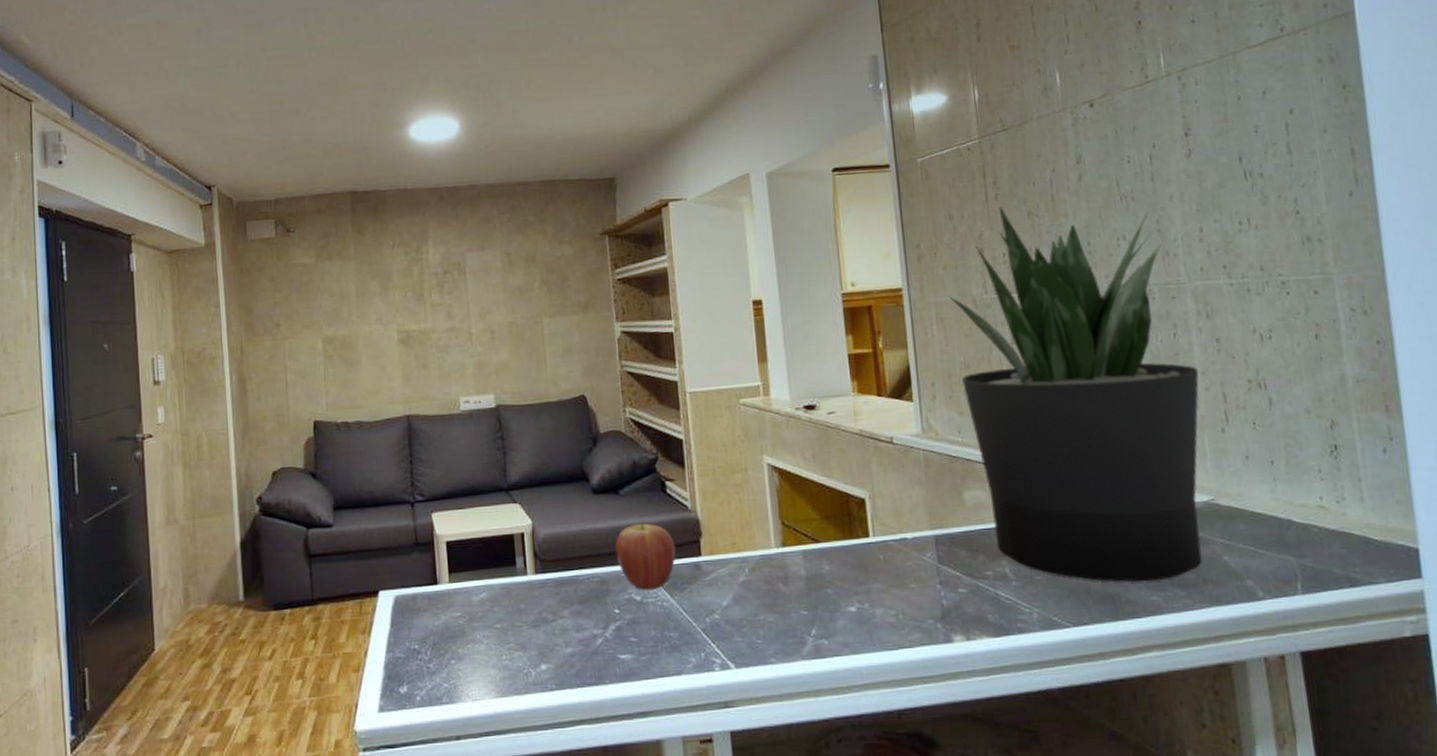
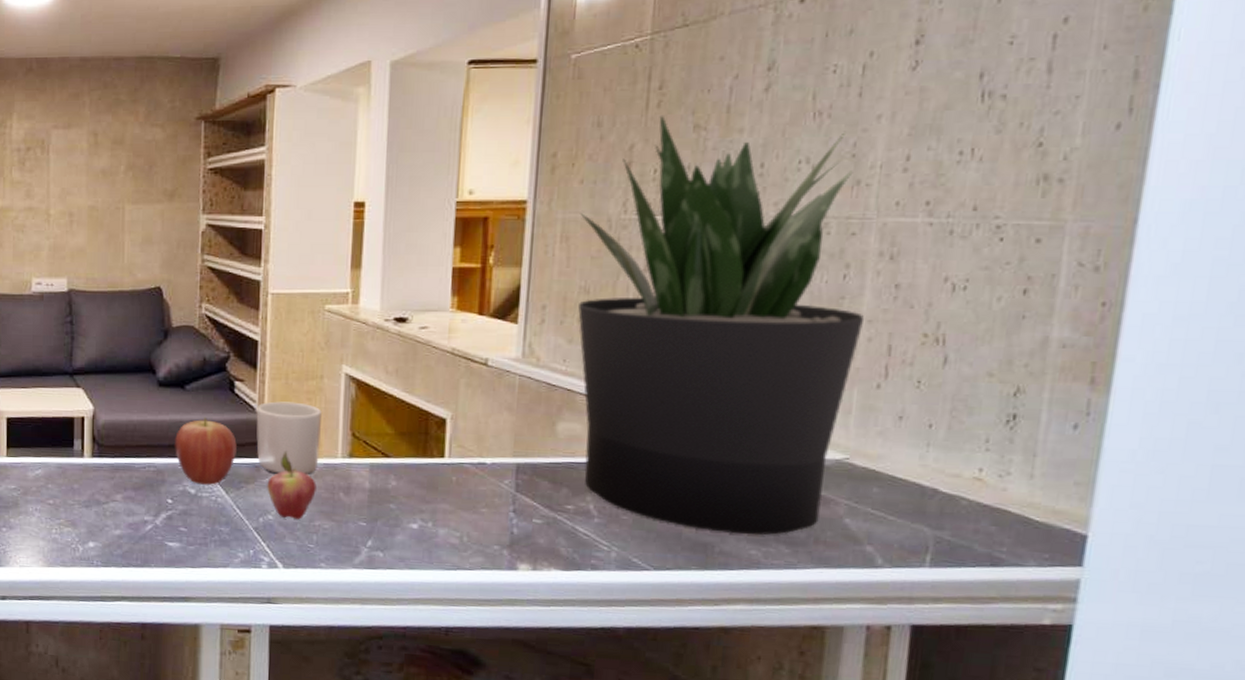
mug: none [689,496,755,571] -> present [256,401,322,474]
fruit: none [709,546,756,616] -> present [267,451,316,520]

